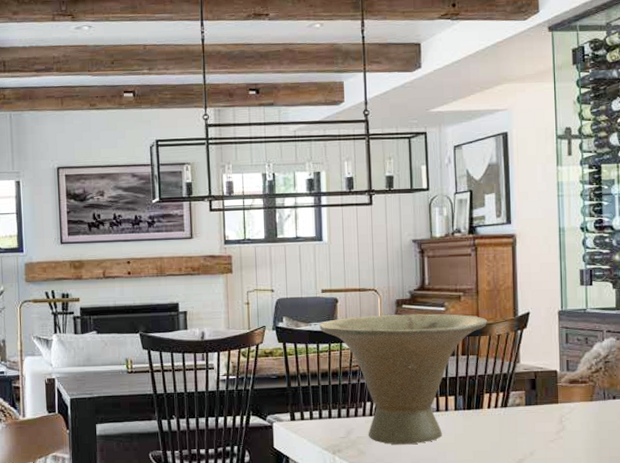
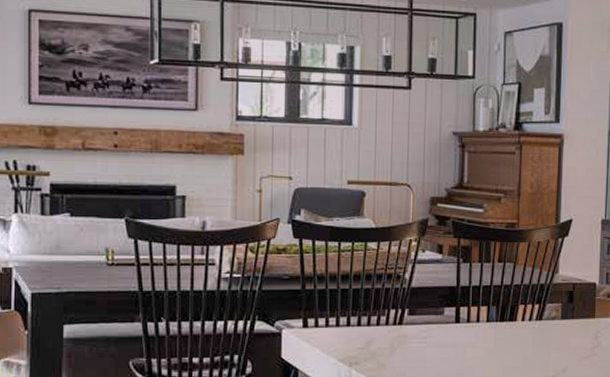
bowl: present [319,313,488,445] -> none [343,213,528,358]

